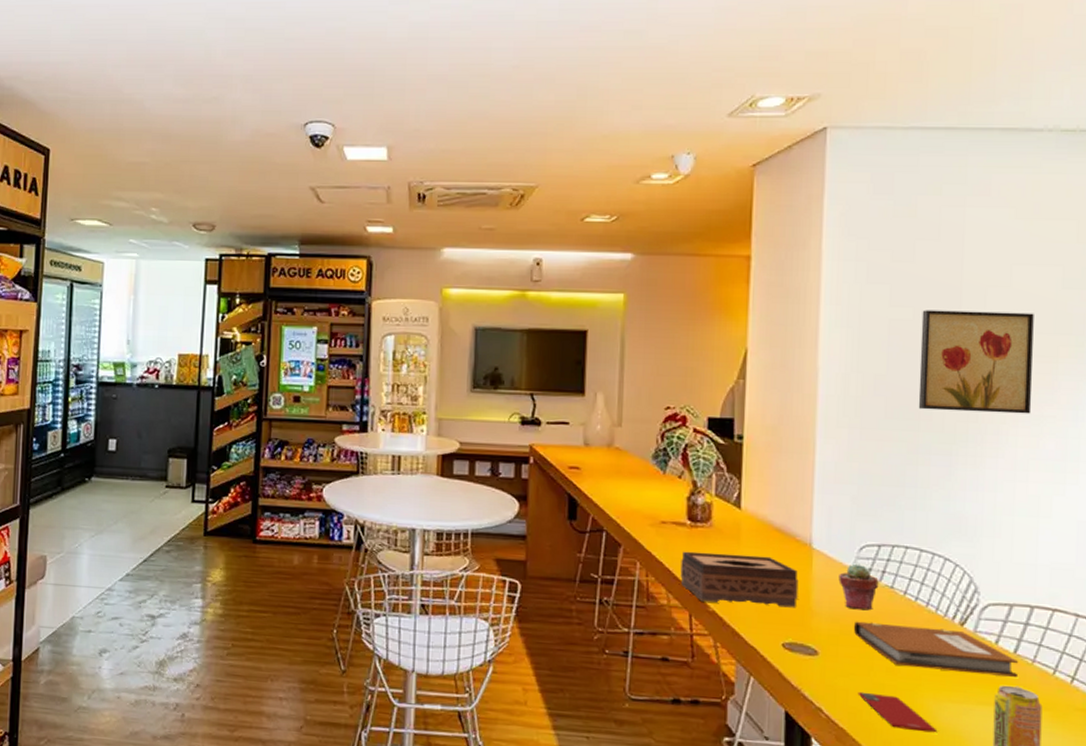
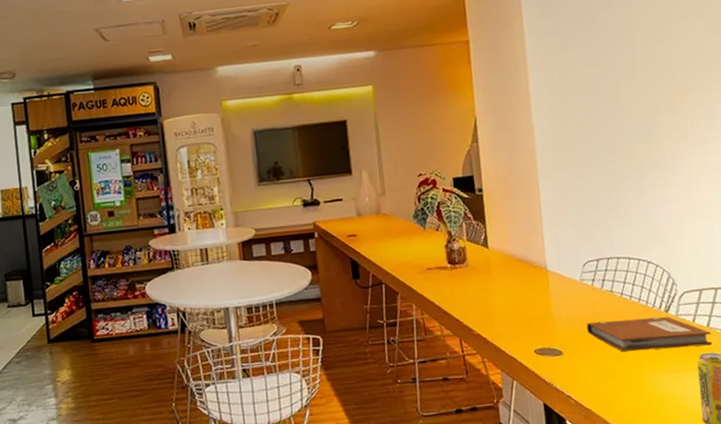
tissue box: present [680,551,799,608] -> none [447,283,542,328]
potted succulent: present [838,563,879,611] -> none [570,277,601,314]
smartphone: present [858,691,938,733] -> none [596,376,659,401]
wall art: present [918,310,1034,414] -> none [606,58,697,147]

